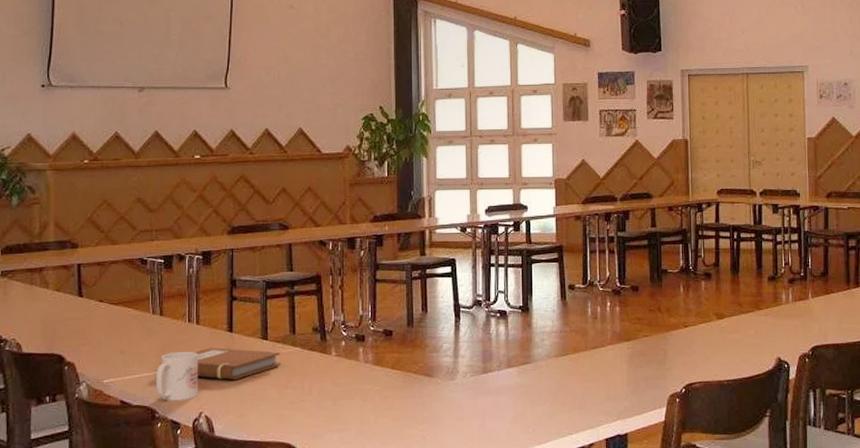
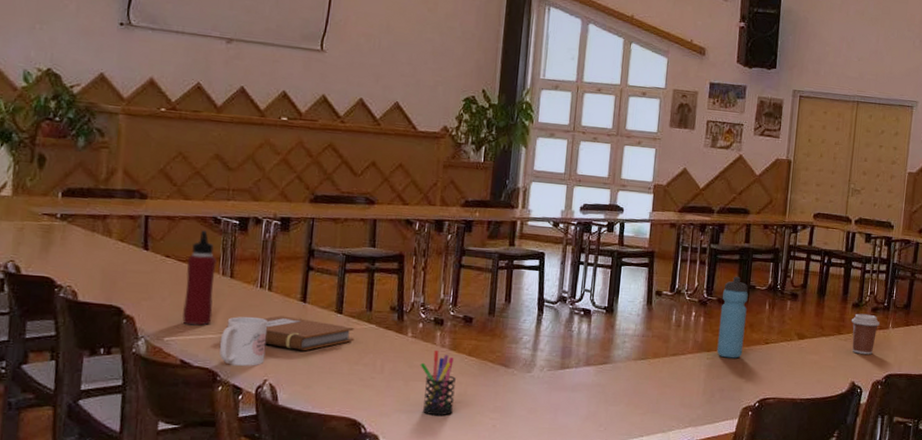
water bottle: none [119,272,147,366] -> present [182,230,217,326]
pen holder: none [346,367,383,433] -> present [420,350,456,416]
water bottle: none [635,261,663,346] -> present [717,276,748,359]
coffee cup: none [768,286,798,328] -> present [851,313,880,355]

